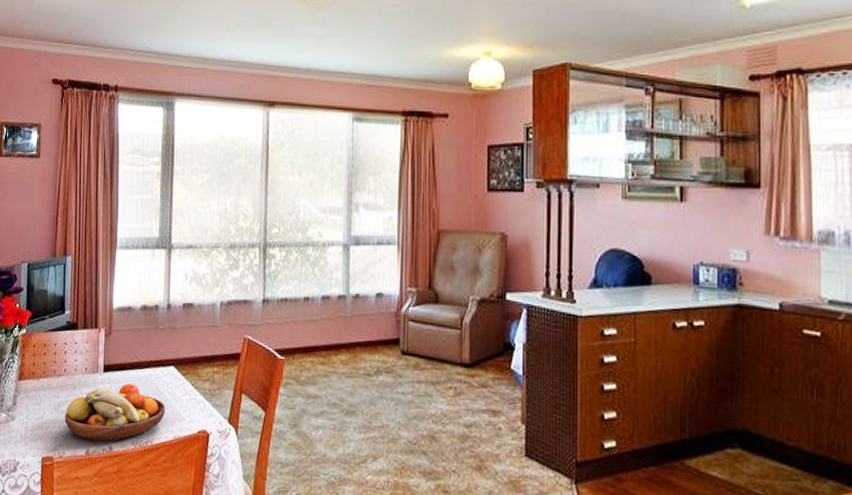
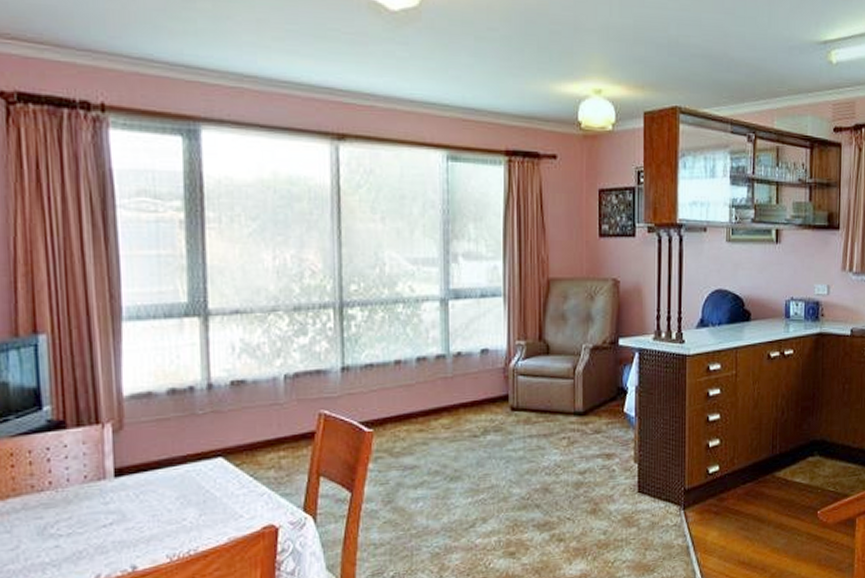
fruit bowl: present [65,383,166,441] -> none [55,486,214,565]

